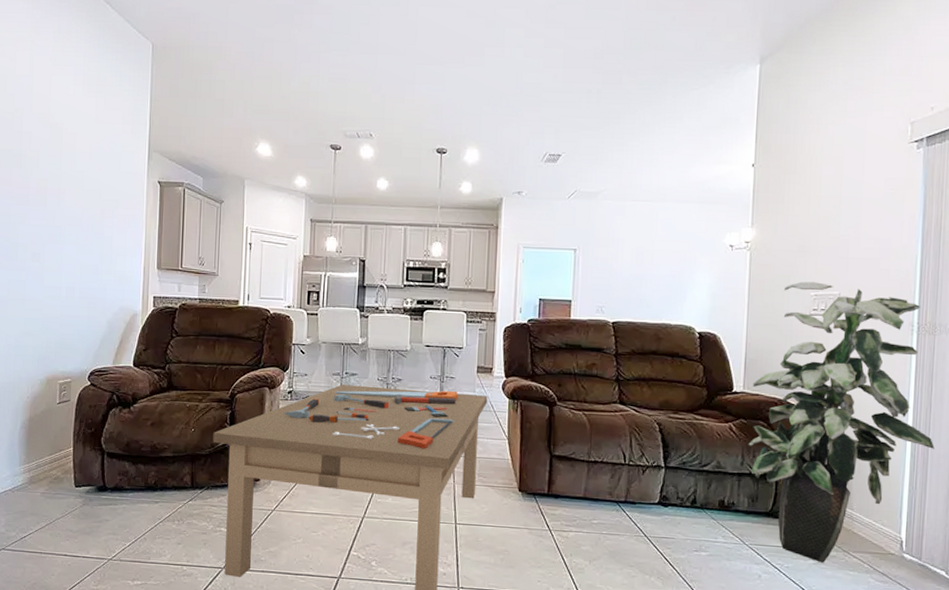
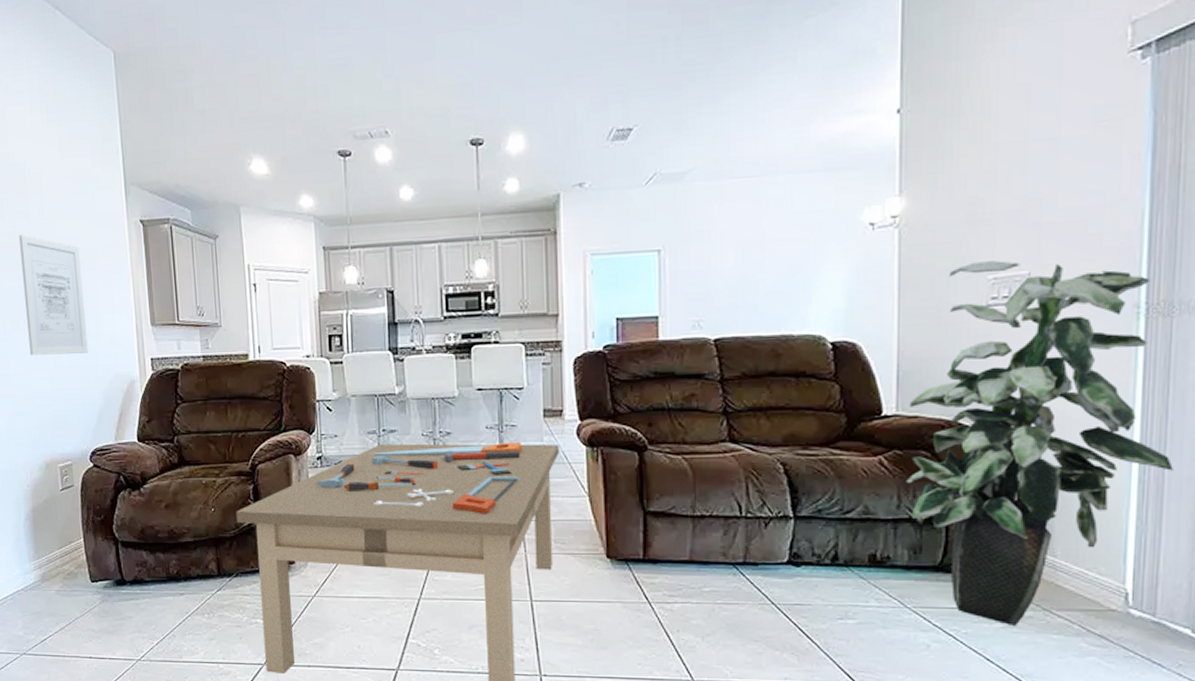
wall art: none [46,182,102,287] -> present [18,235,88,356]

